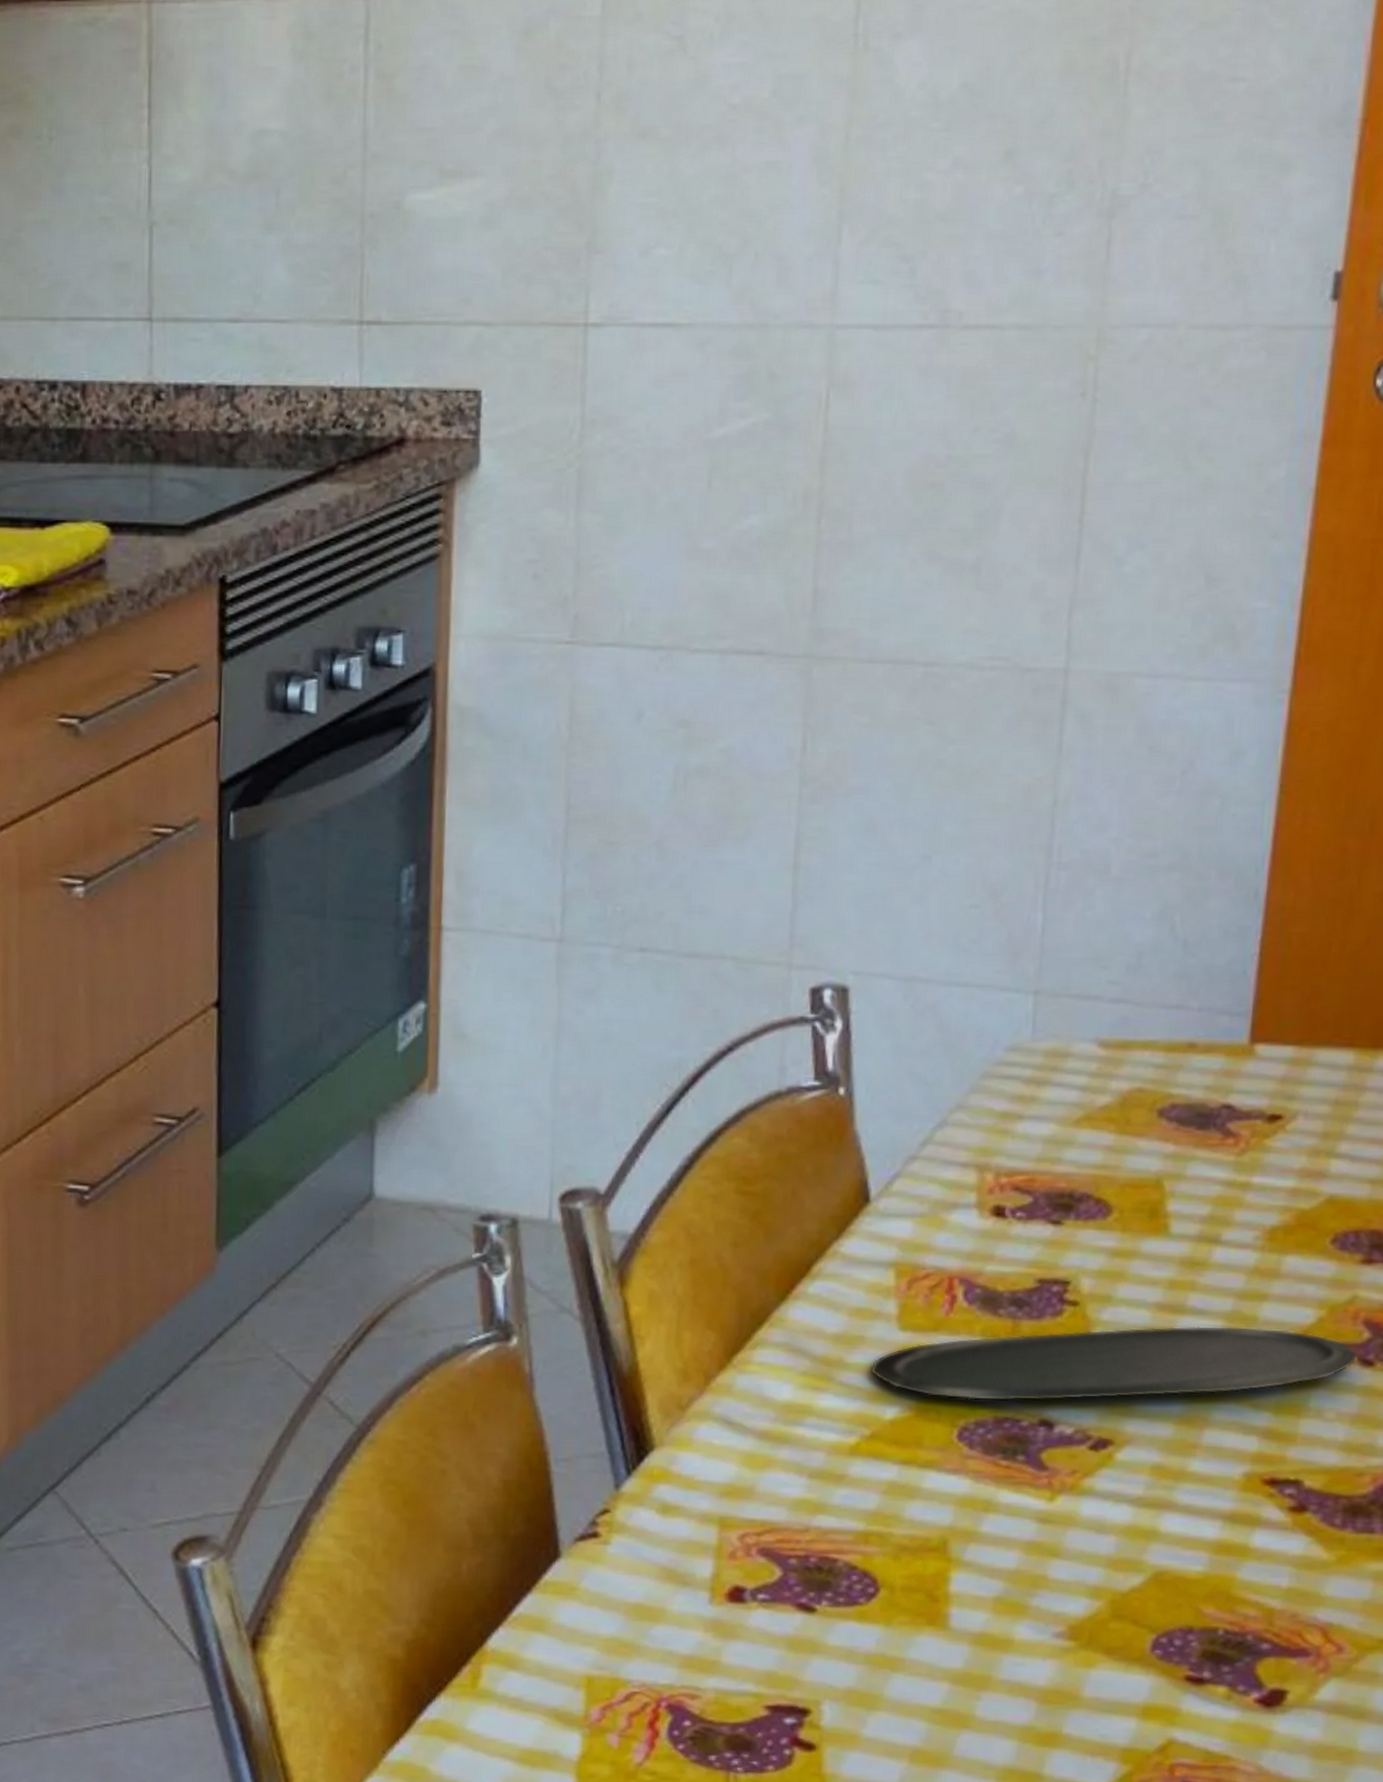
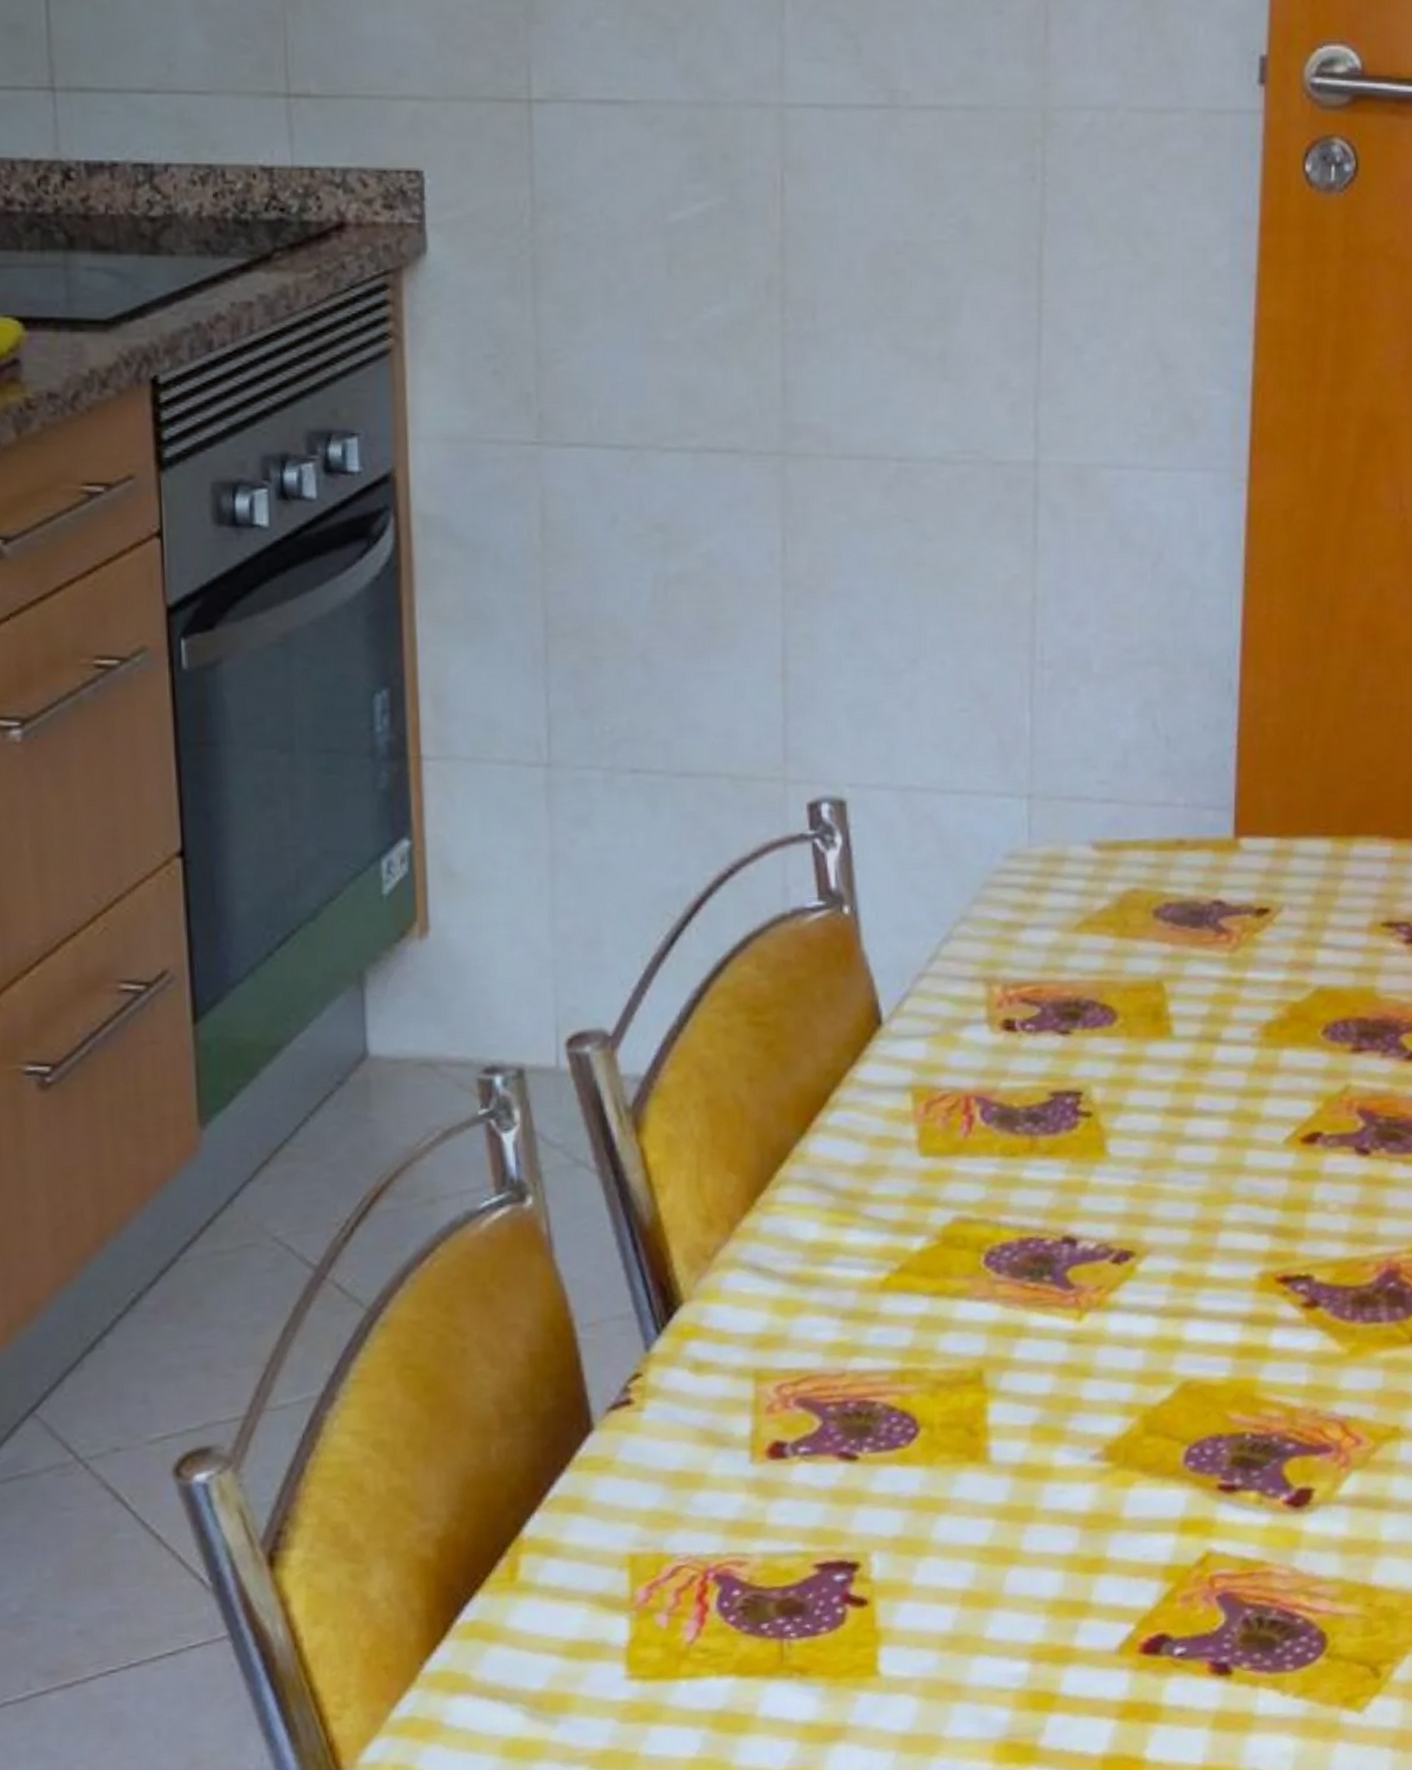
oval tray: present [870,1325,1358,1402] -> none [895,1124,1355,1224]

